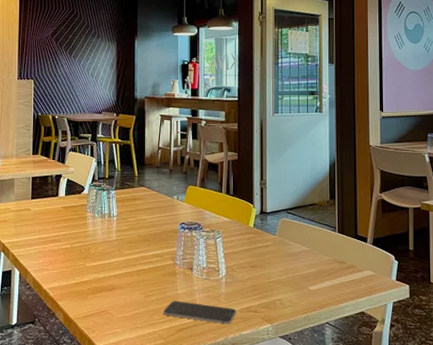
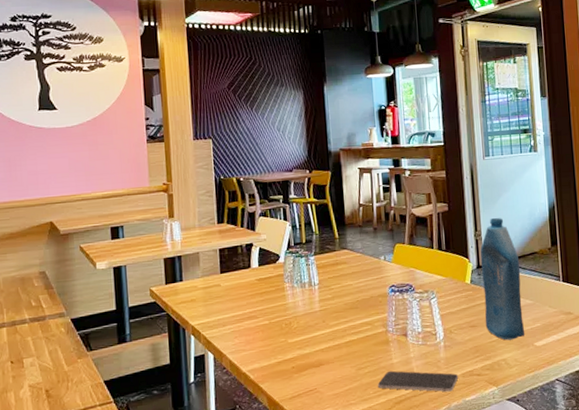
bottle: none [264,170,301,282] -> present [480,218,525,341]

